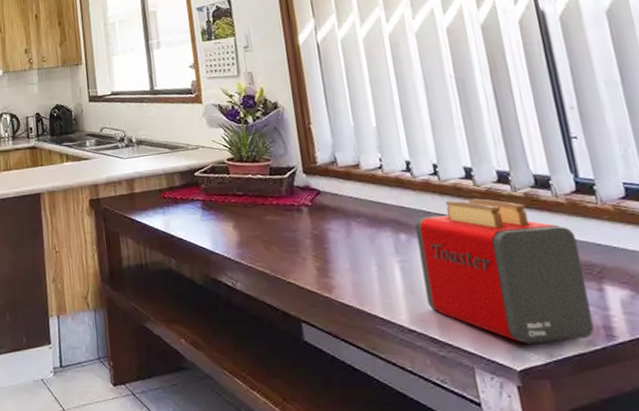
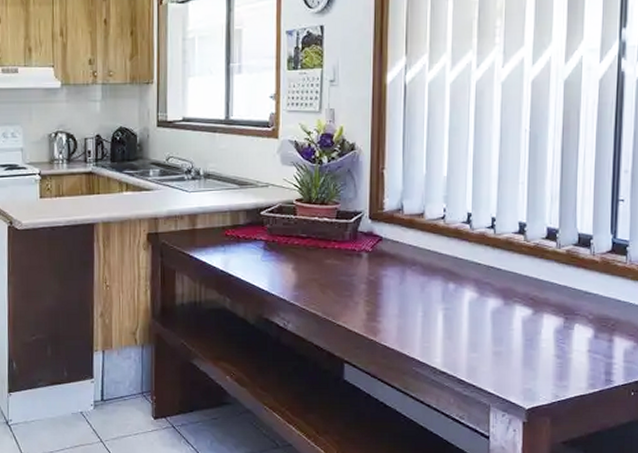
toaster: present [414,198,595,344] -> none [462,253,601,386]

